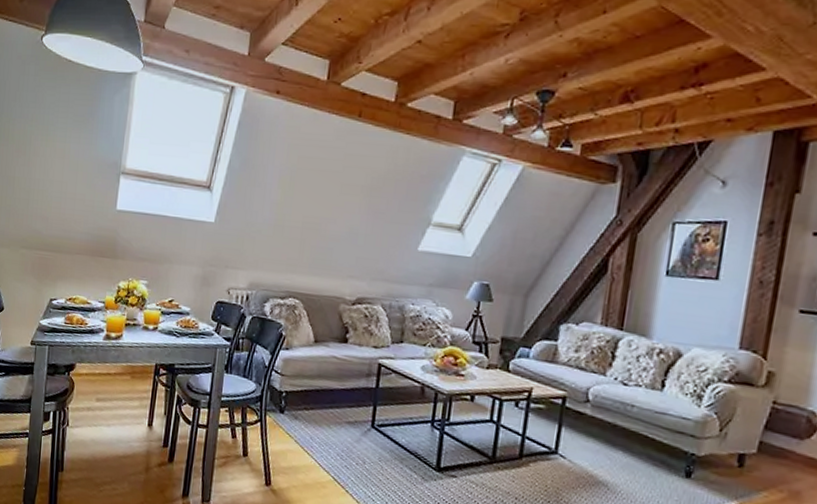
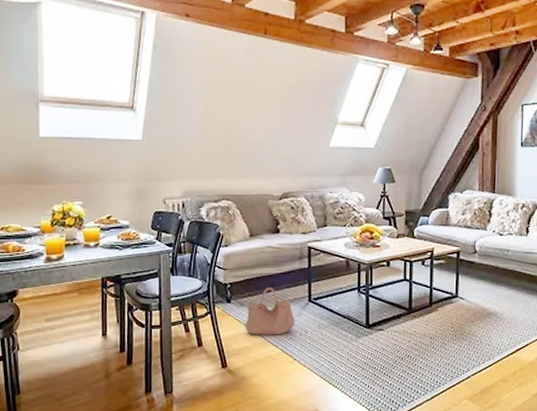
handbag: none [295,403,353,460] -> present [245,288,295,335]

